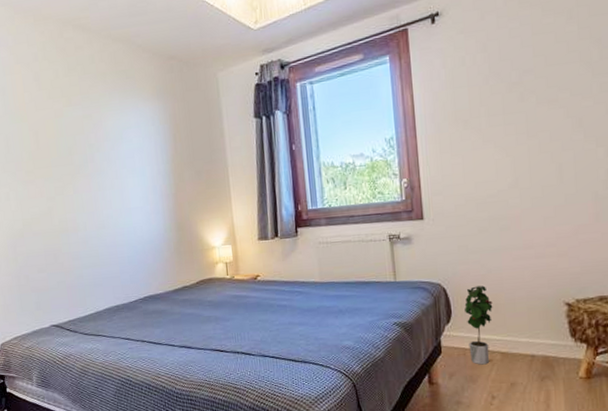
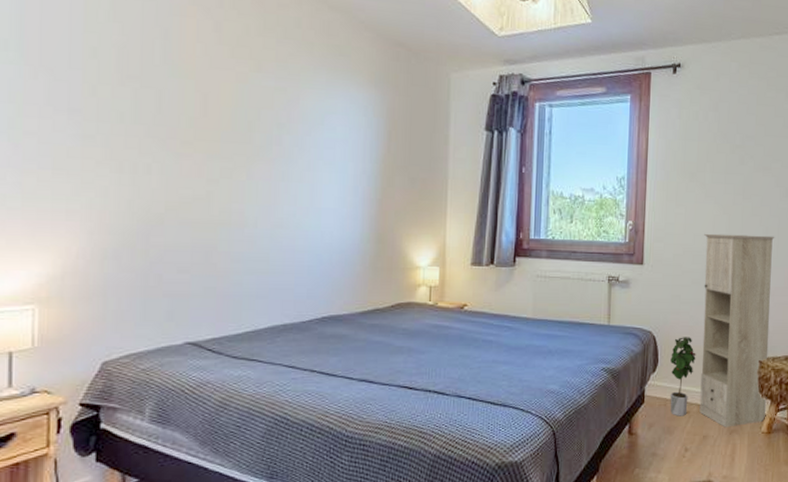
storage cabinet: none [487,171,583,374] -> present [699,233,775,428]

